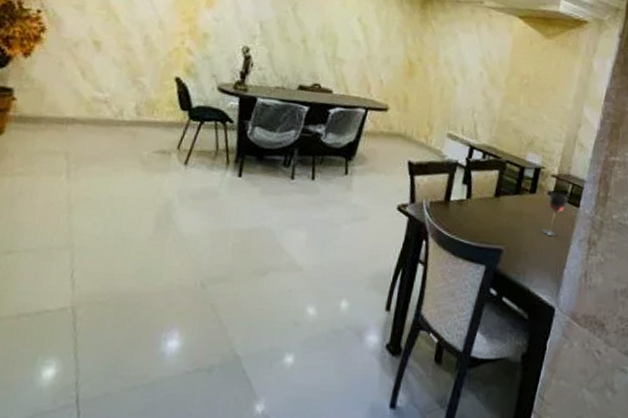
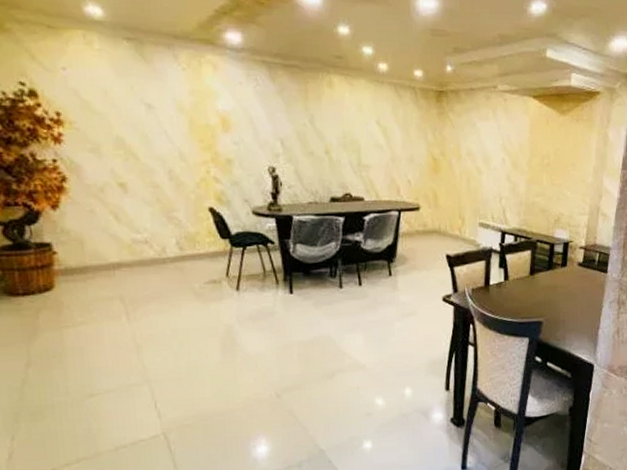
wineglass: present [541,192,569,237] -> none [575,262,597,303]

